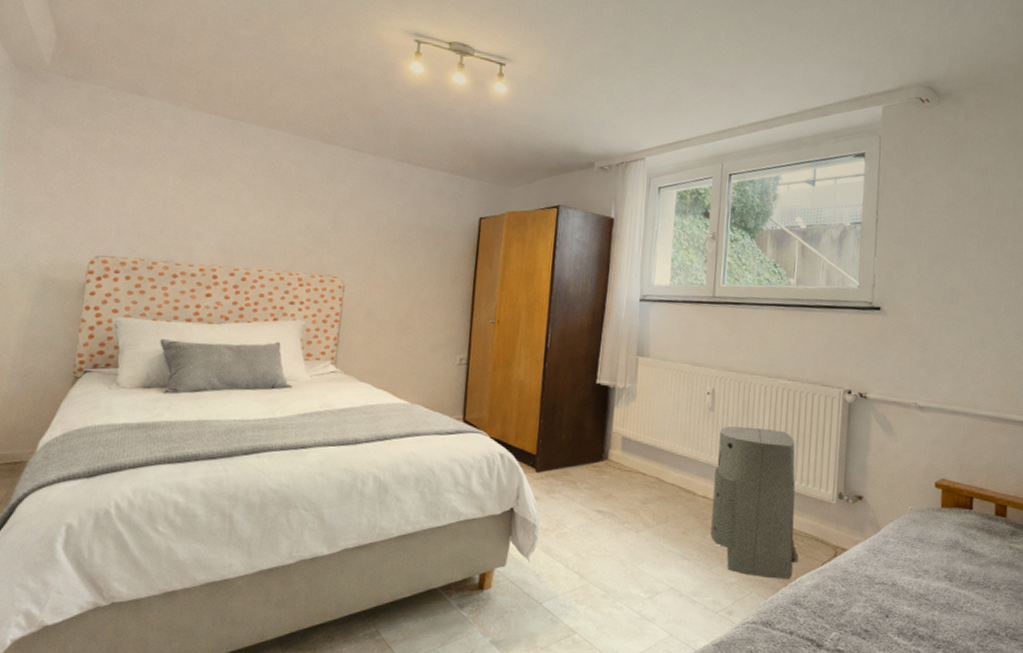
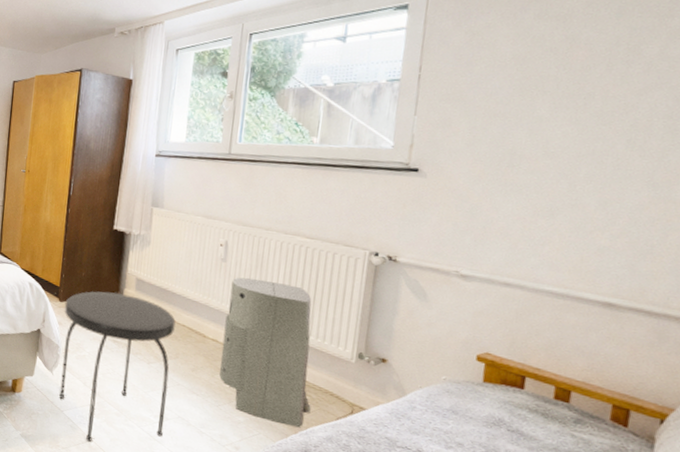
side table: none [537,455,665,635] -> present [59,291,176,442]

